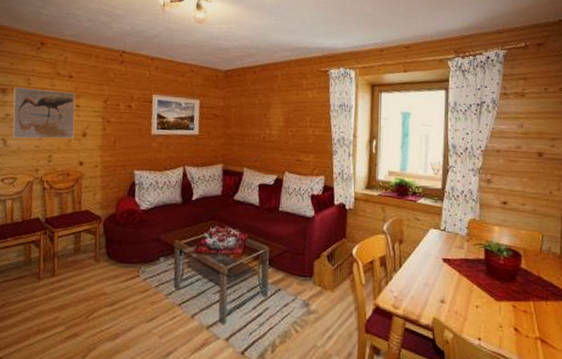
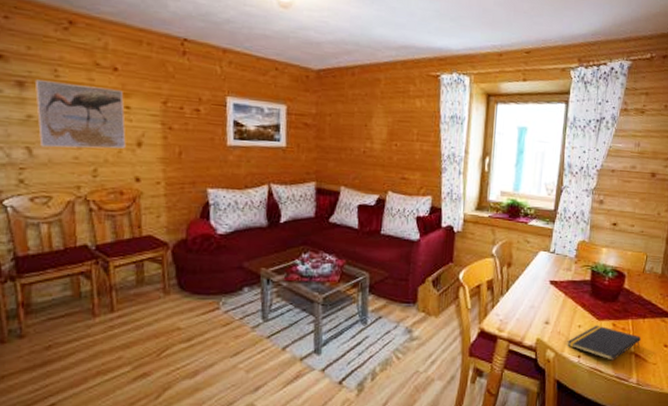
notepad: none [465,306,546,346] -> present [567,325,641,361]

